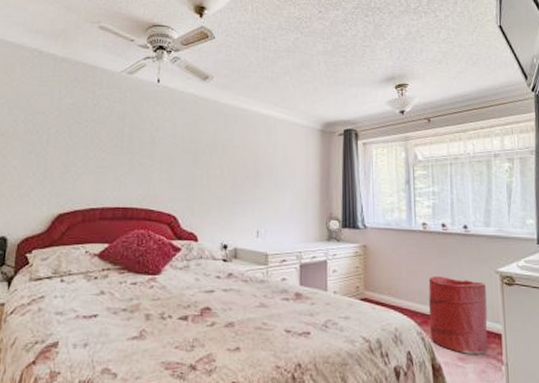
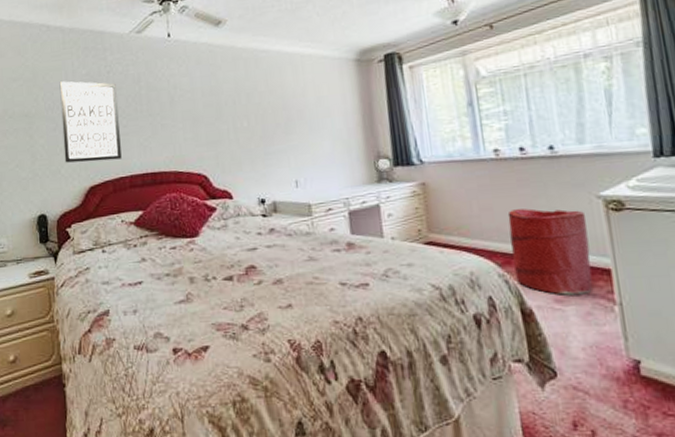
wall art: none [36,107,101,191] -> present [59,81,122,163]

